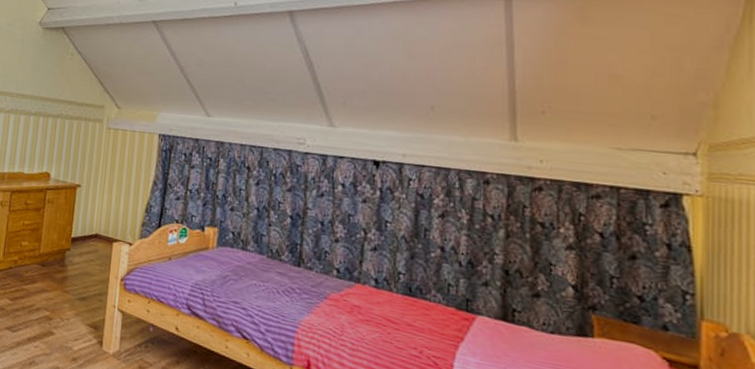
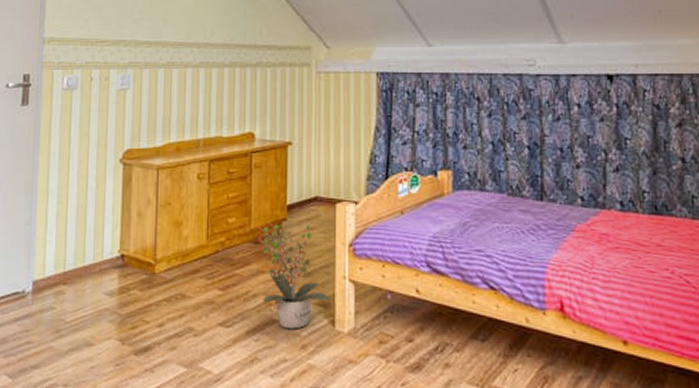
potted plant: none [44,250,101,344] -> present [258,220,330,330]

